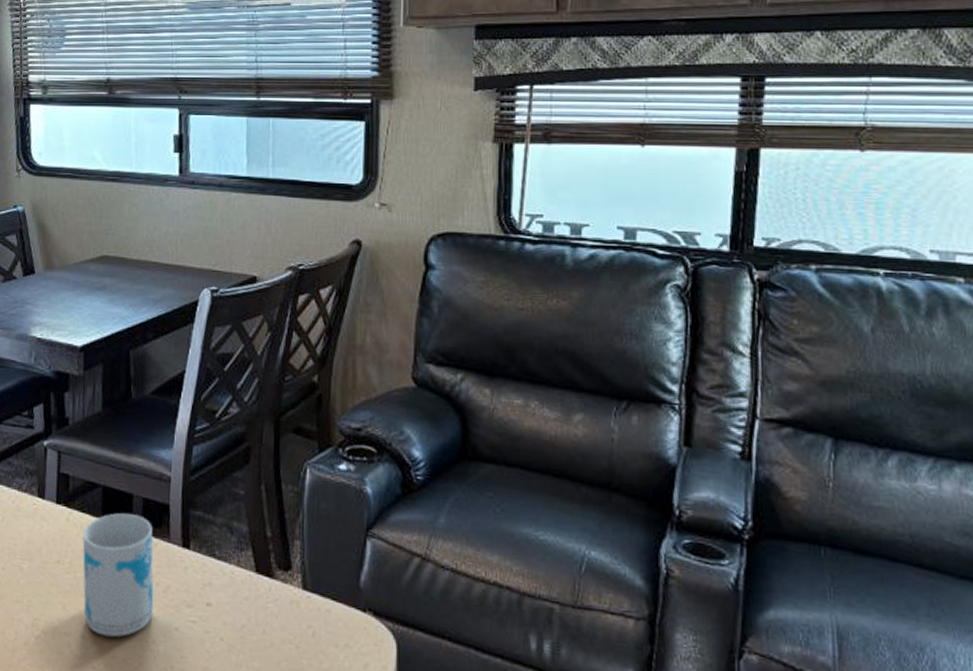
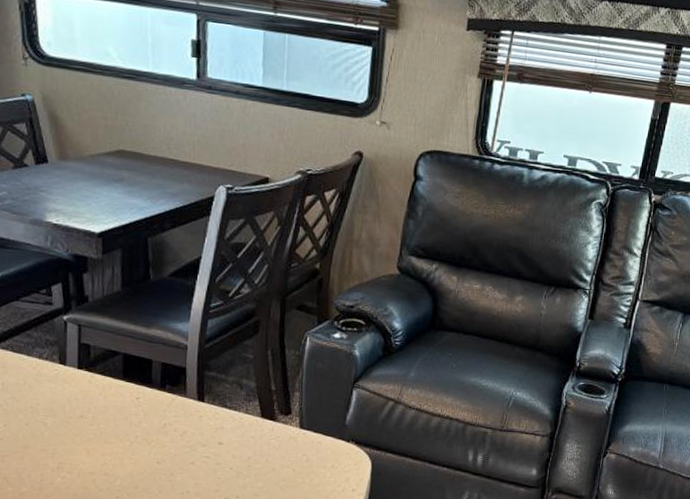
mug: present [82,513,154,638] -> none [104,375,172,473]

